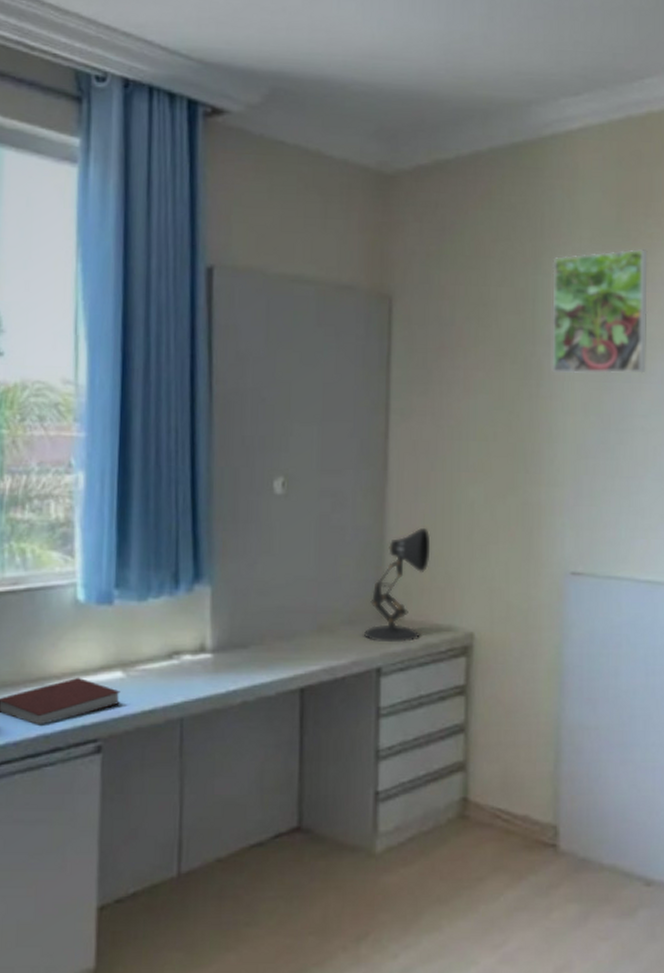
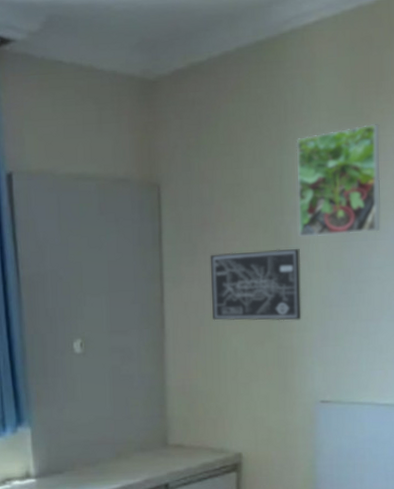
desk lamp: present [363,527,431,643] -> none [152,372,203,464]
wall art: none [445,384,553,472] -> present [210,249,302,321]

